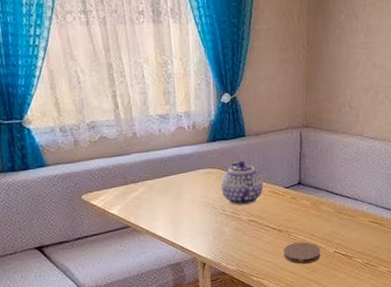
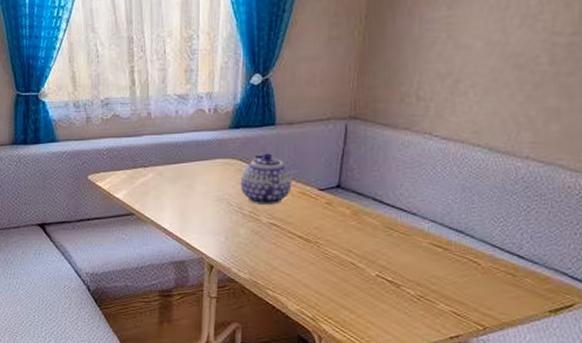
coaster: present [283,242,321,265] -> none [310,257,358,286]

